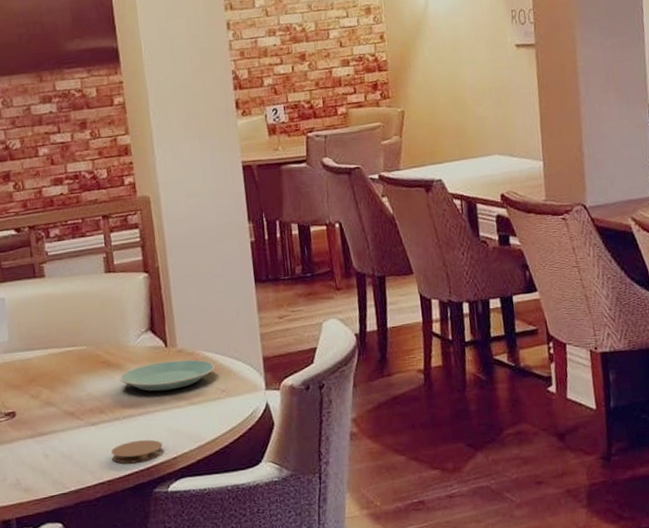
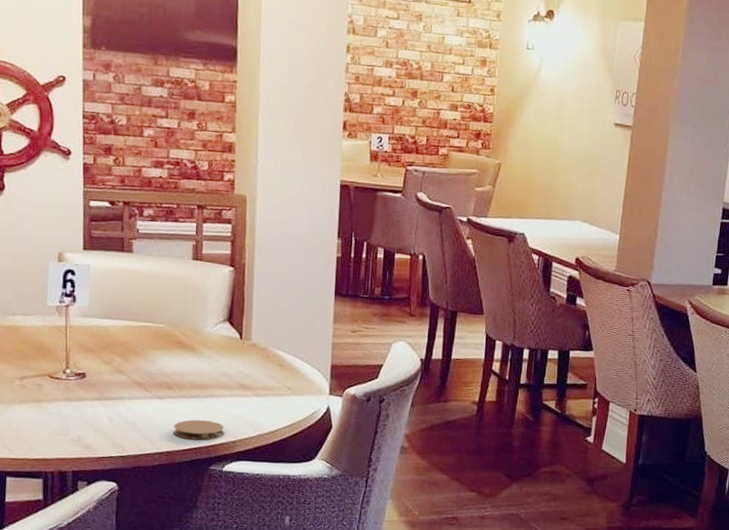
plate: present [119,359,216,391] -> none [192,351,285,379]

